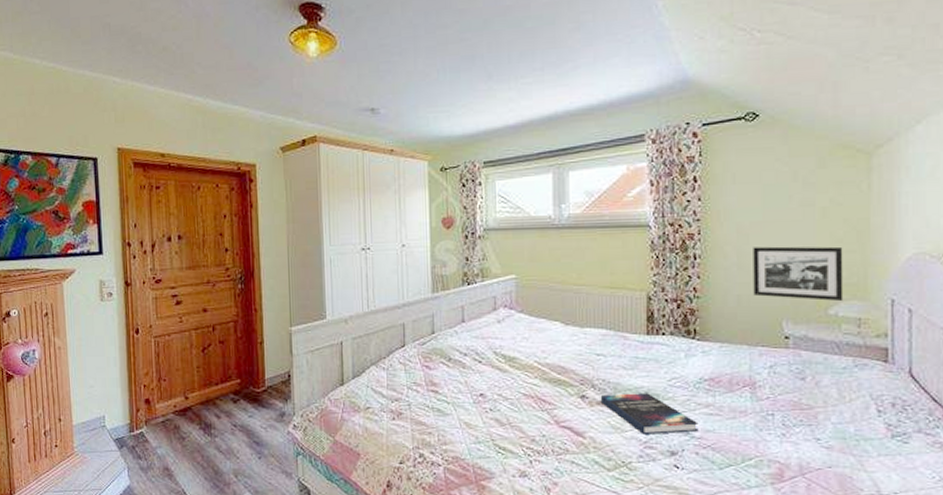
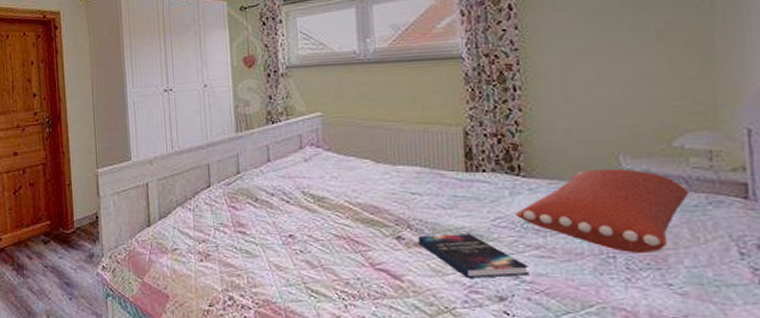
pillow: none [688,333,839,411] -> present [514,168,689,253]
picture frame: present [753,246,844,302] -> none [580,72,690,133]

